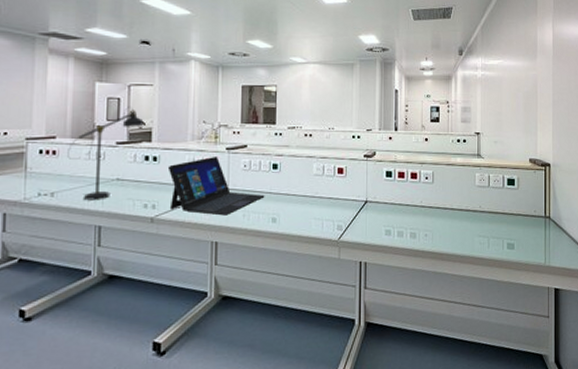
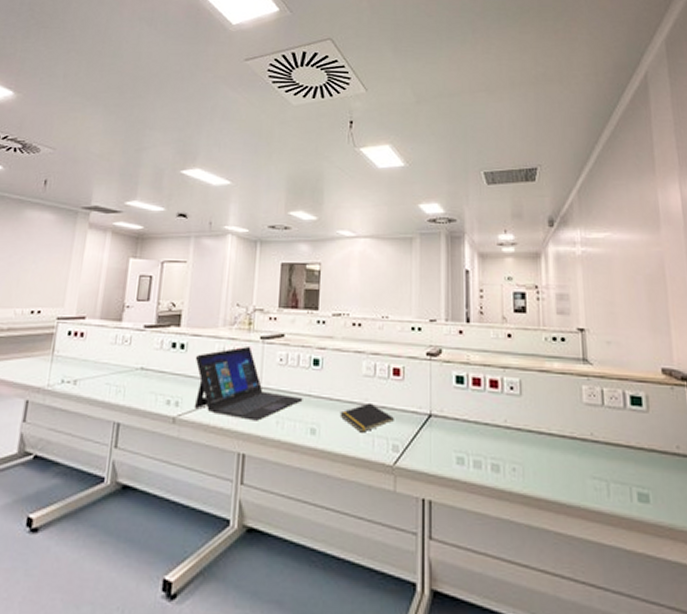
desk lamp: present [67,107,144,201] -> none [94,286,174,392]
notepad: none [295,195,338,218] -> present [339,402,394,433]

